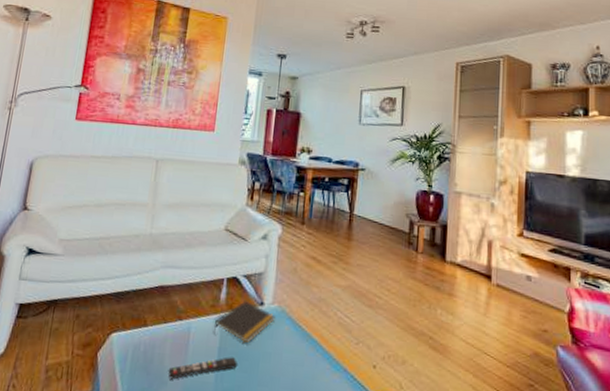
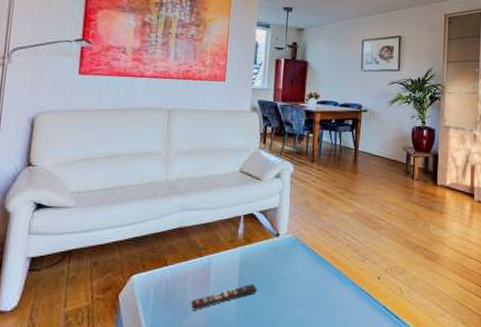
notepad: present [213,300,275,344] -> none [232,233,290,271]

